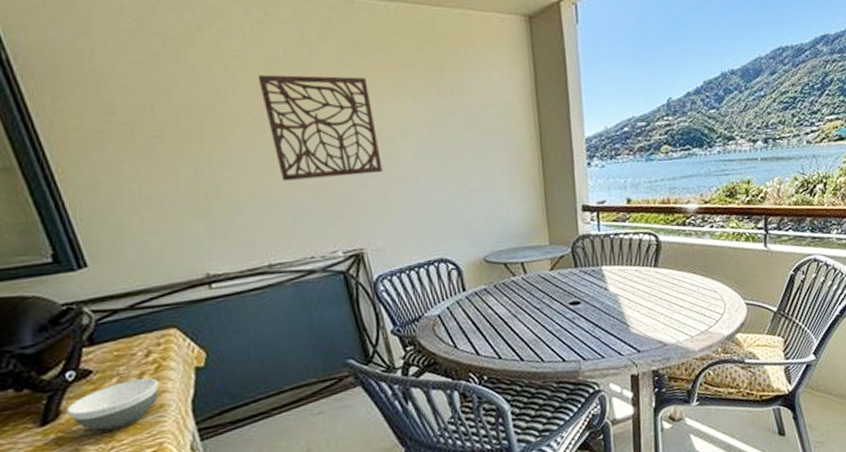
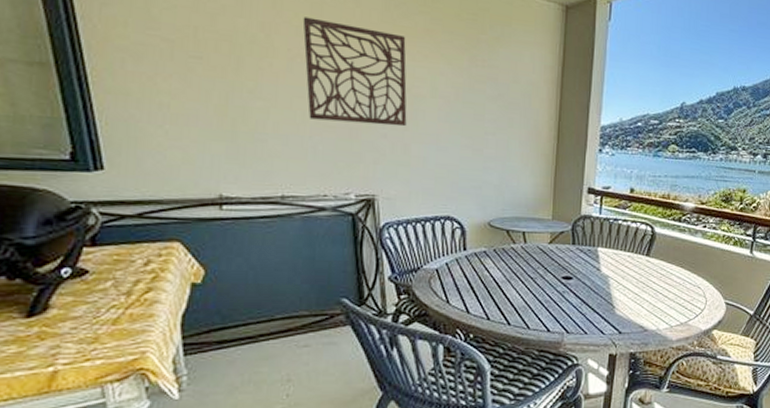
bowl: present [66,377,159,431] -> none [54,286,153,331]

